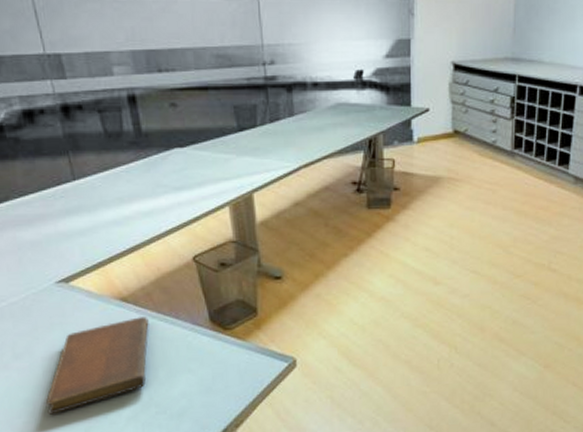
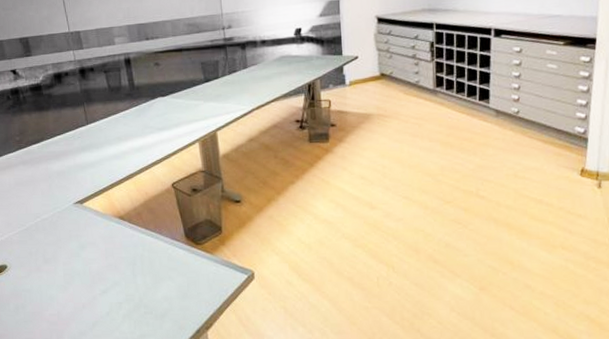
notebook: present [46,317,149,415] -> none [66,232,140,309]

